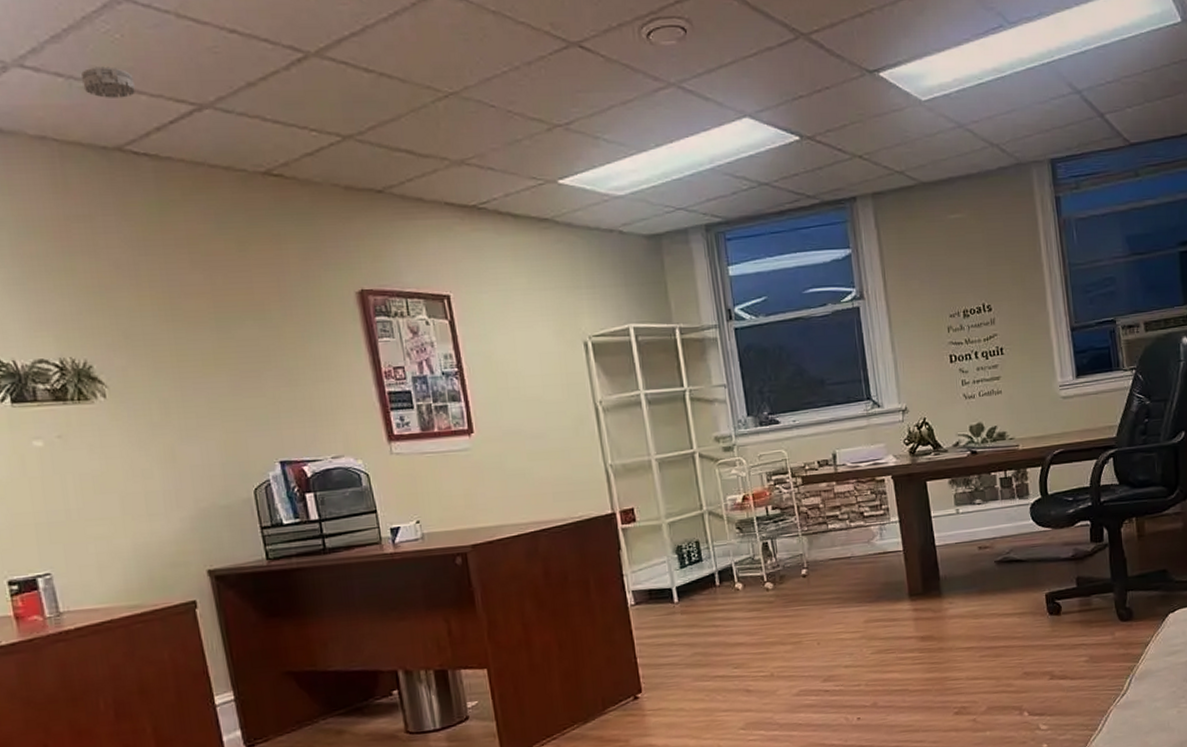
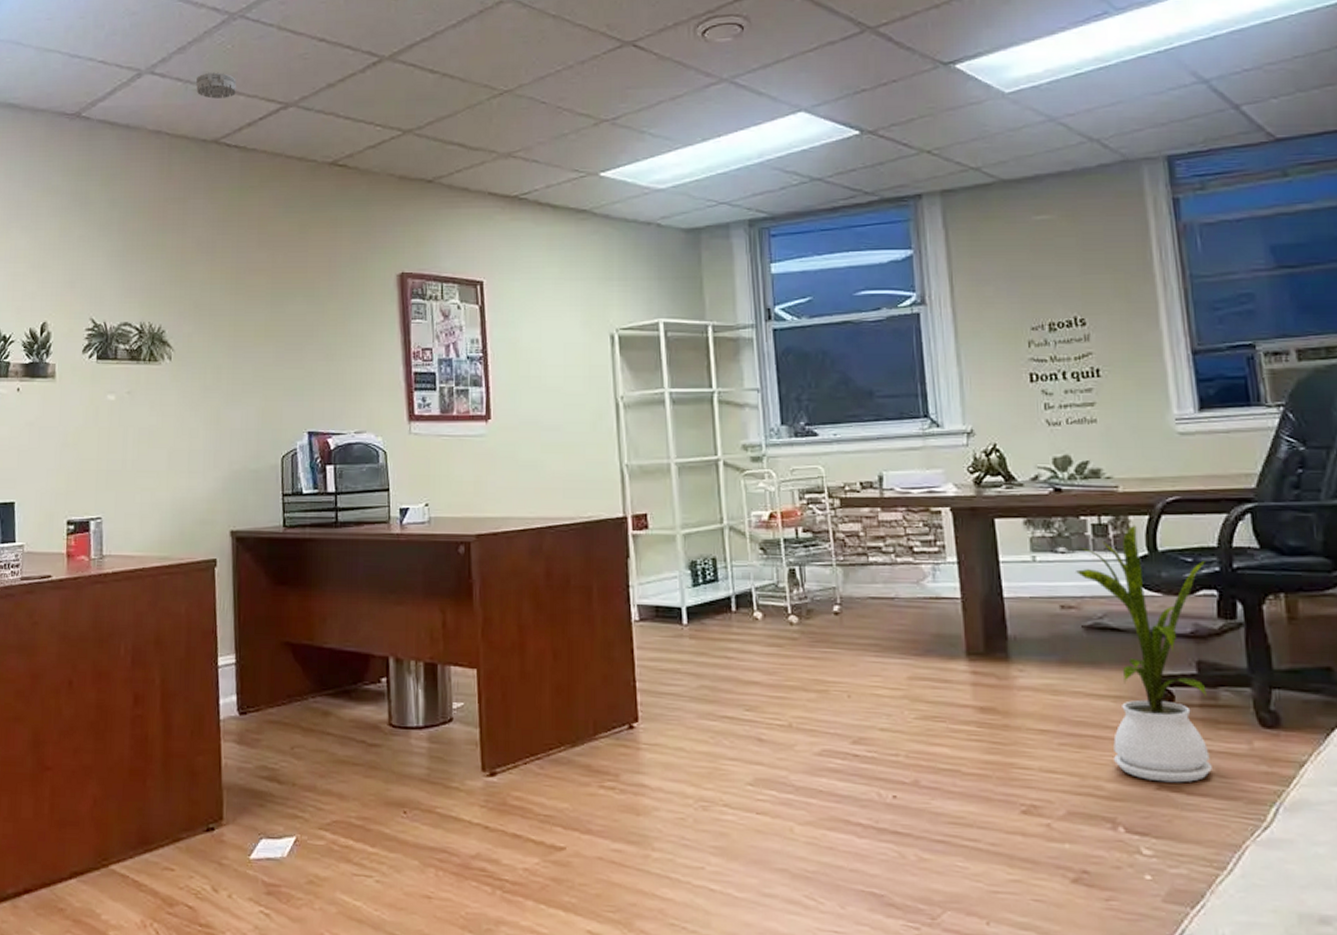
house plant: none [989,475,1087,674] -> present [1076,525,1212,783]

